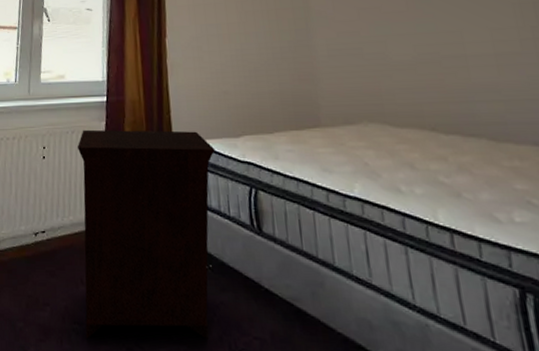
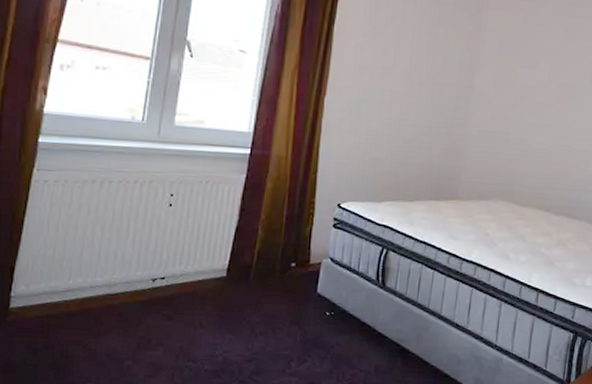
nightstand: present [77,129,216,340] -> none [199,180,356,375]

